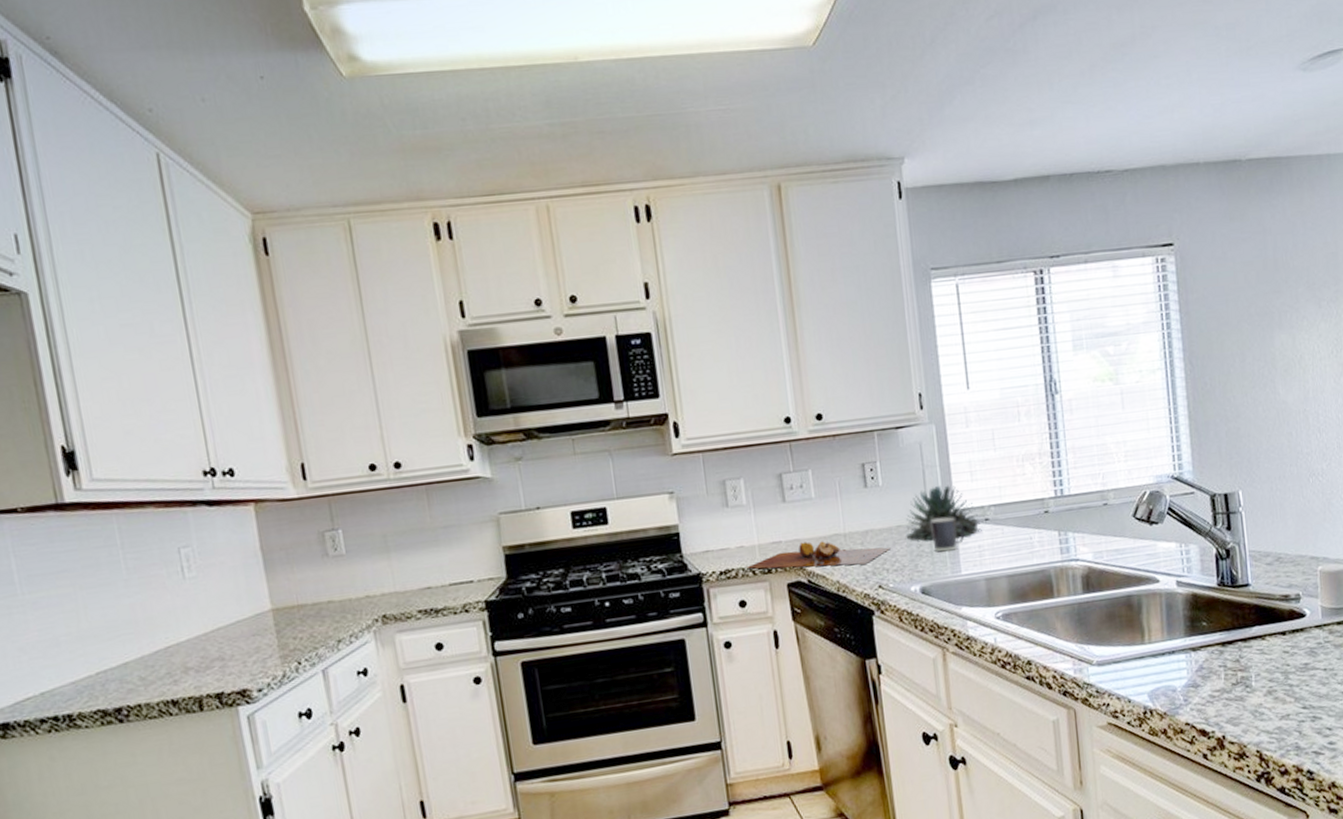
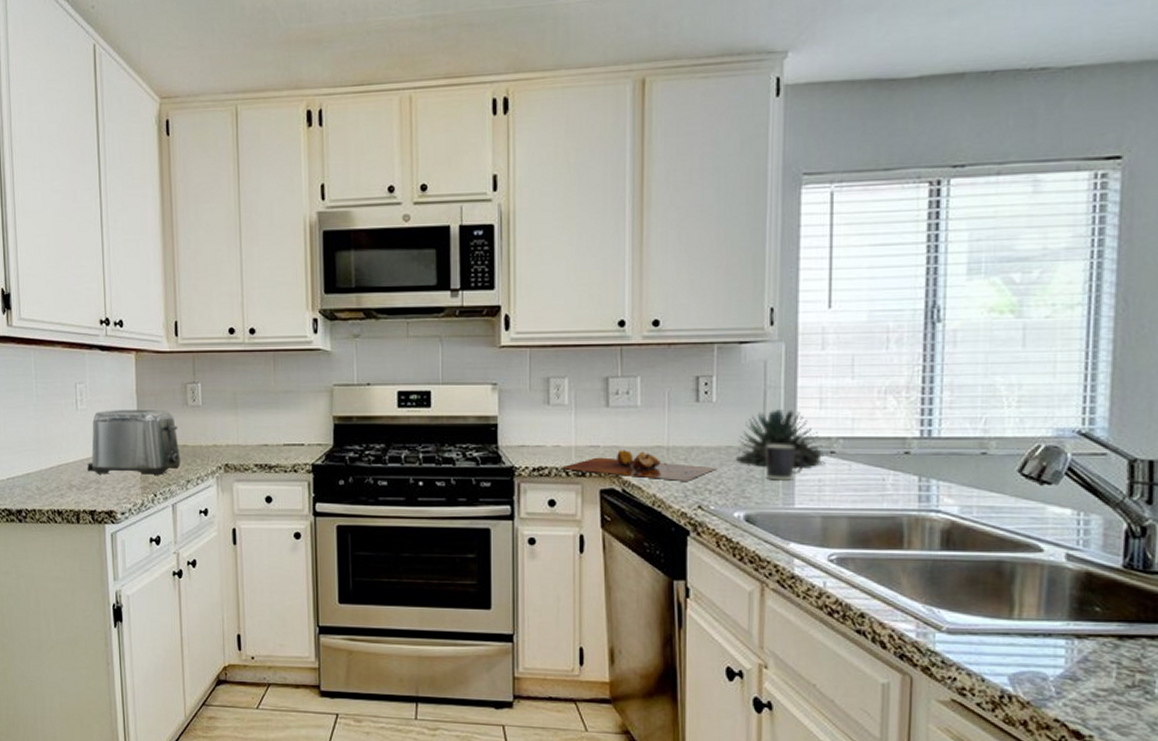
toaster: none [204,564,328,650] -> present [86,410,181,475]

